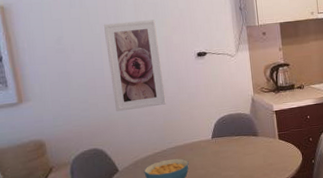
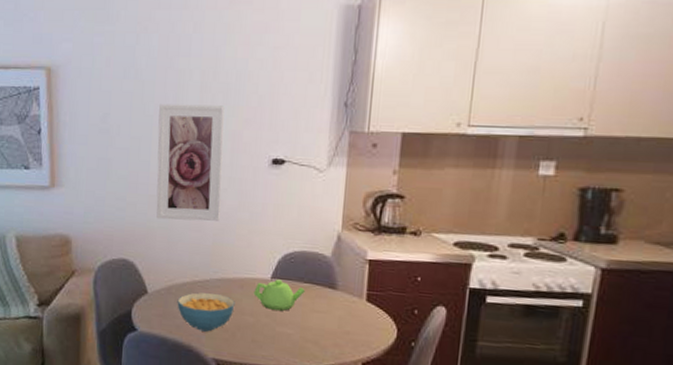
teapot: none [201,137,237,161] -> present [253,279,305,311]

